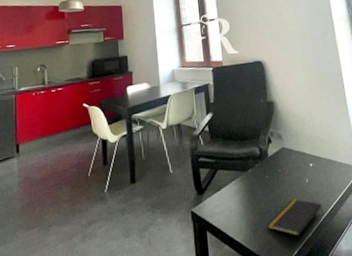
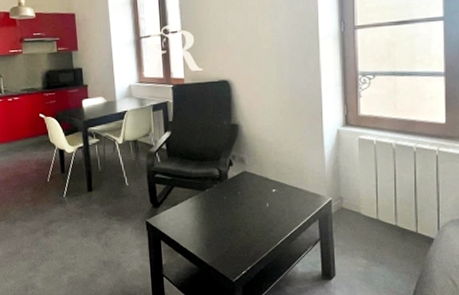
notepad: present [267,199,323,236] -> none [222,221,282,254]

